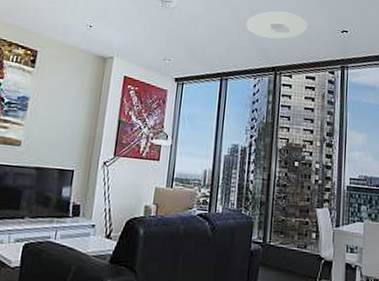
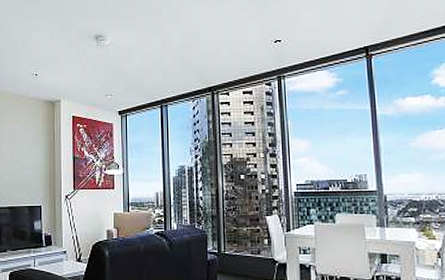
ceiling light: present [246,11,308,40] -> none [179,31,240,60]

